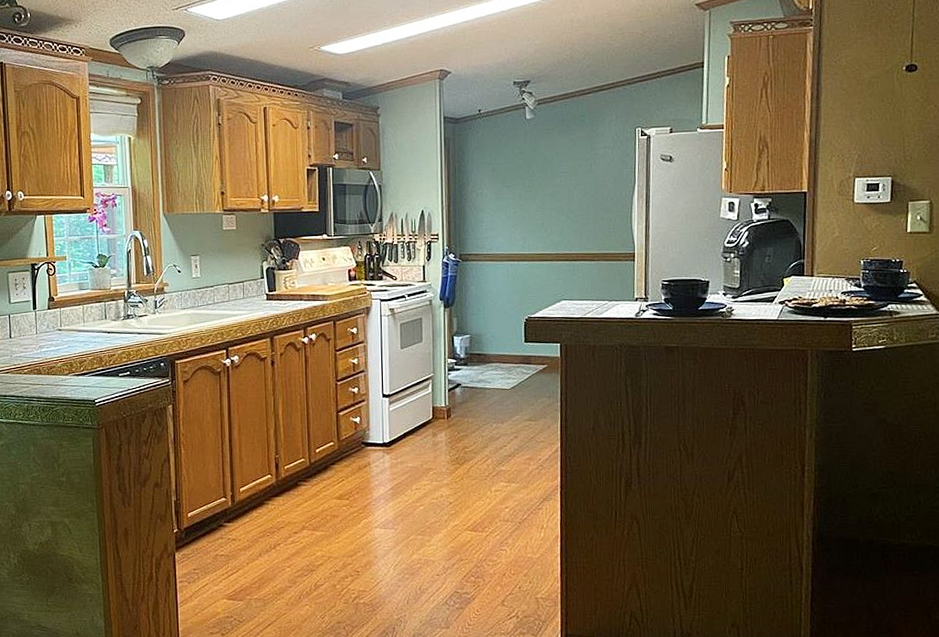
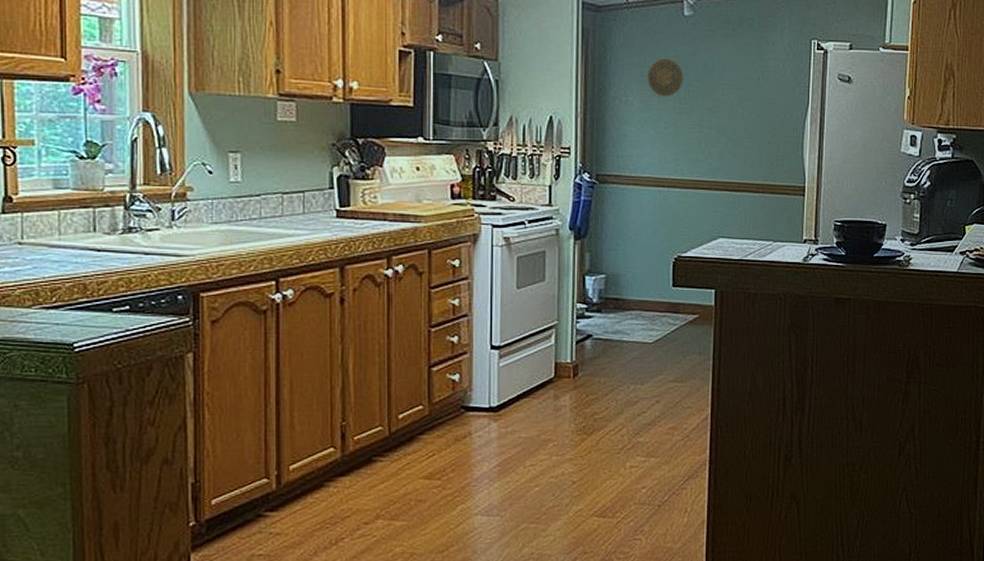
decorative plate: none [498,155,527,187] -> present [648,58,683,96]

